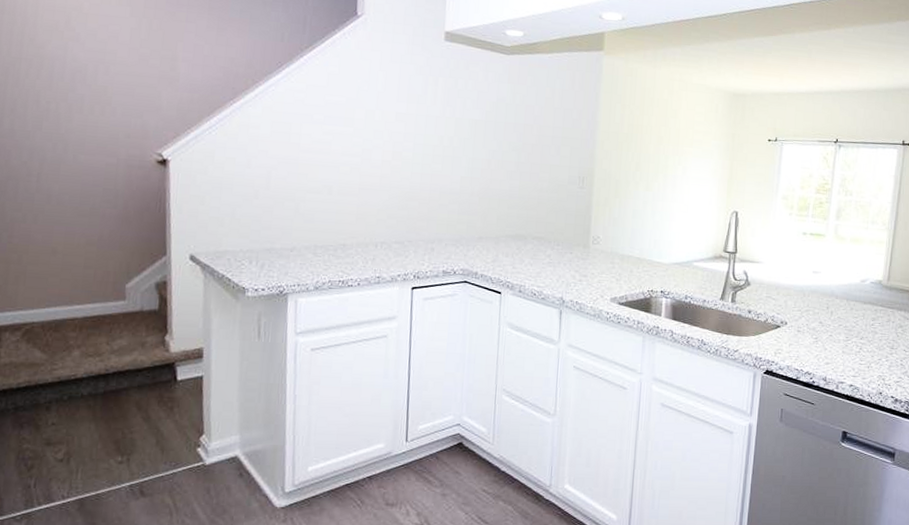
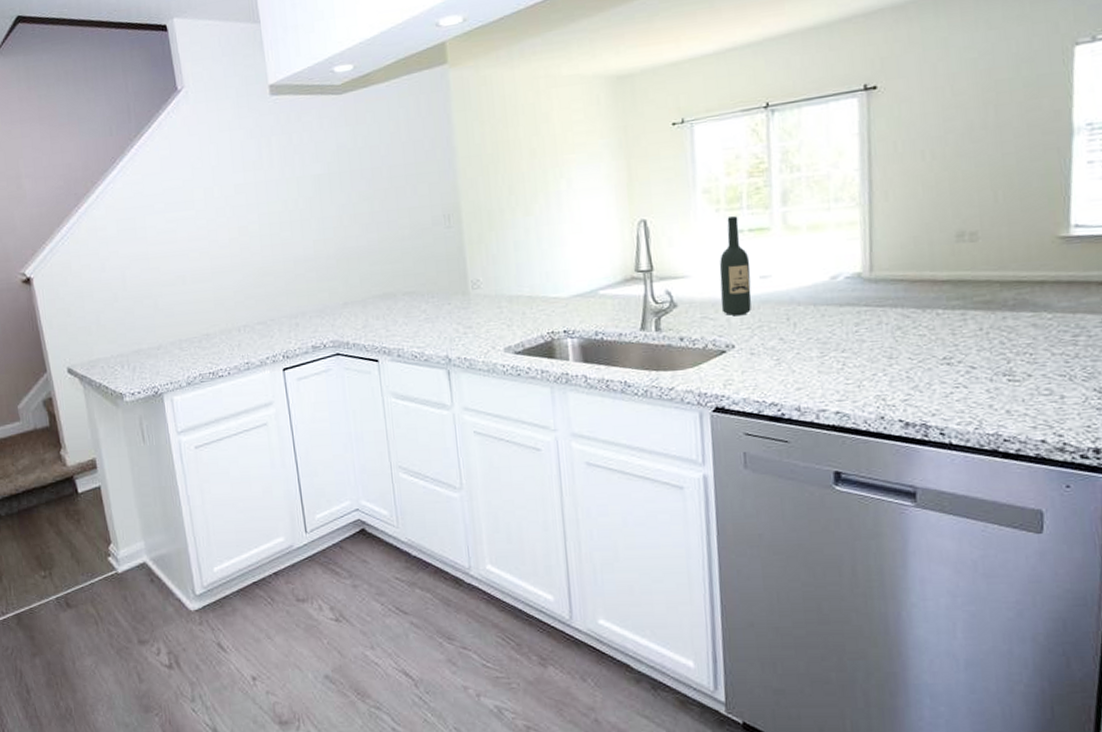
wine bottle: none [782,221,808,300] -> present [719,216,752,316]

